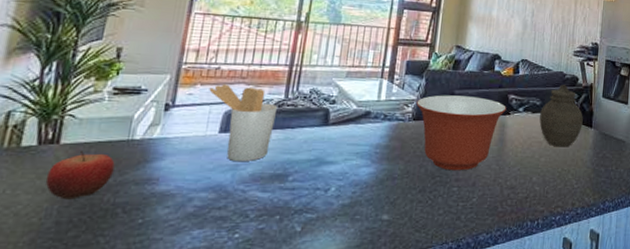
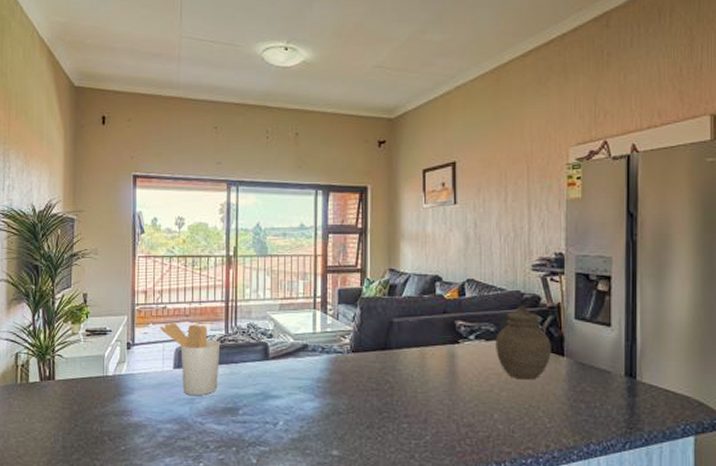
fruit: present [45,151,115,200] -> none [50,386,97,428]
mixing bowl: present [416,95,506,171] -> none [353,324,454,406]

